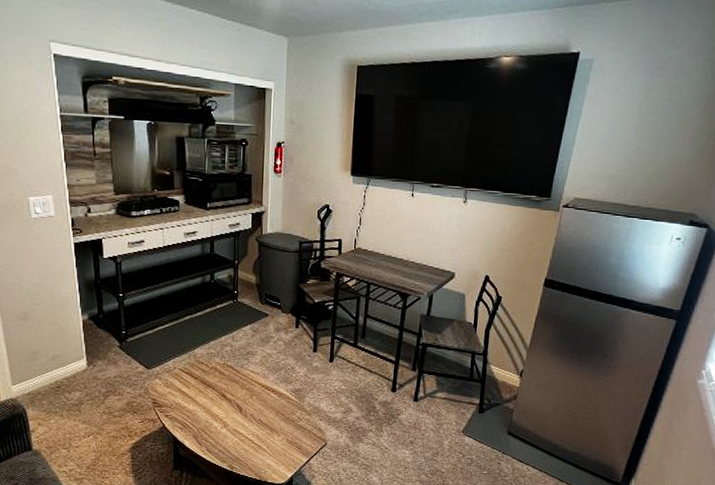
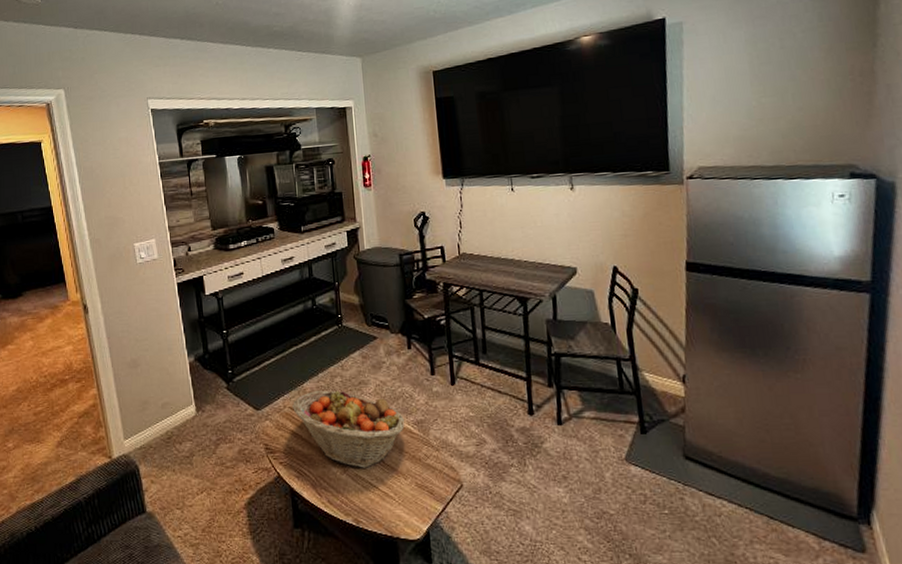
fruit basket: none [182,357,284,425] -> present [292,390,404,468]

